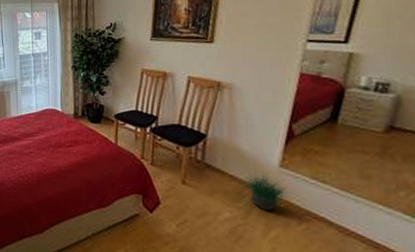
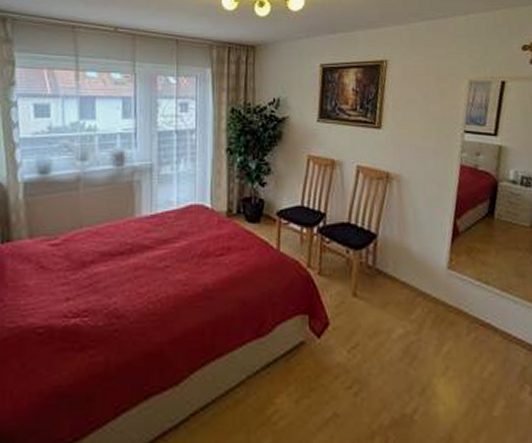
potted plant: present [243,171,290,211] -> none [414,276,458,322]

